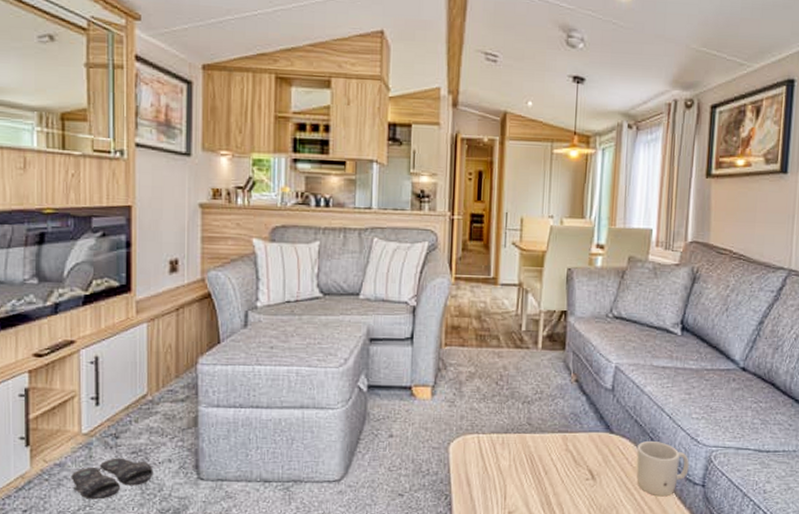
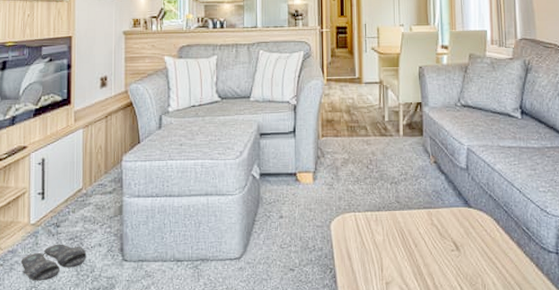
mug: present [636,440,689,497] -> none [494,213,542,265]

